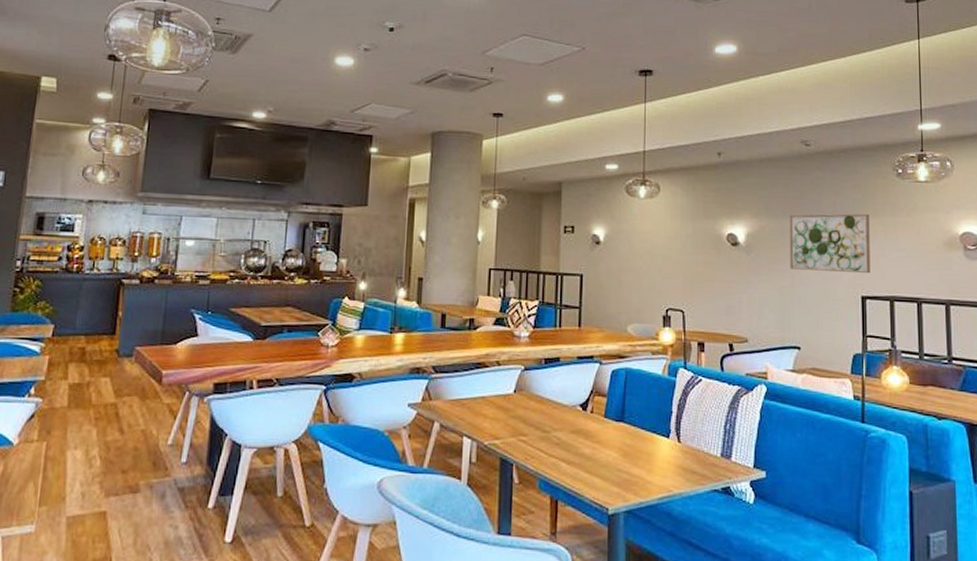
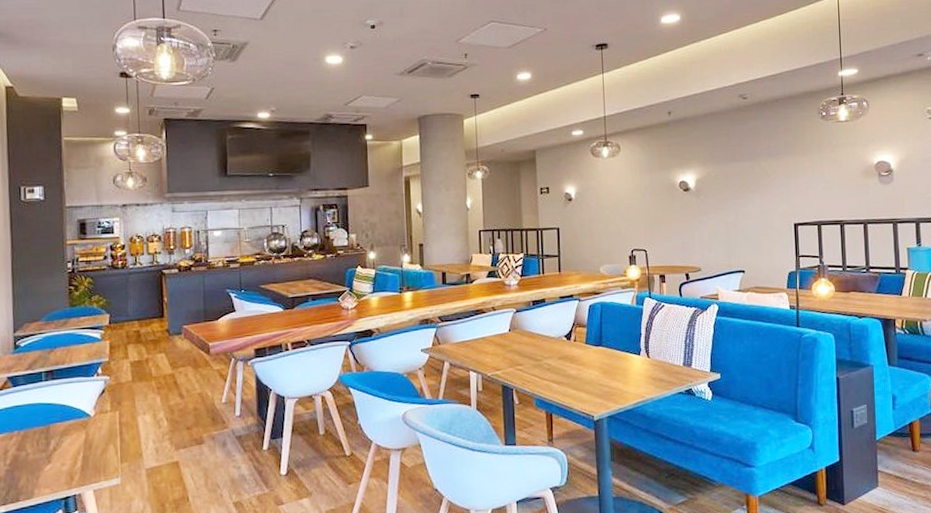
wall art: present [789,213,871,274] -> none [731,153,801,207]

